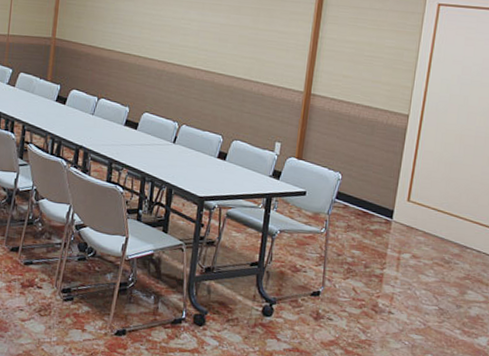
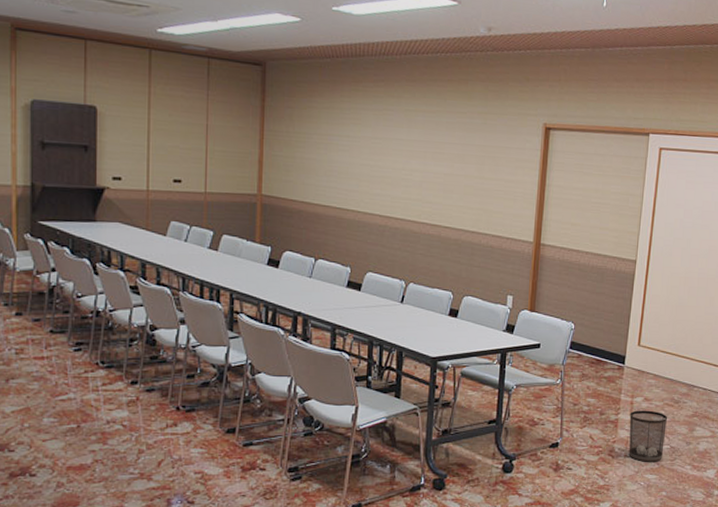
waste bin: none [393,266,437,322] -> present [629,410,668,462]

